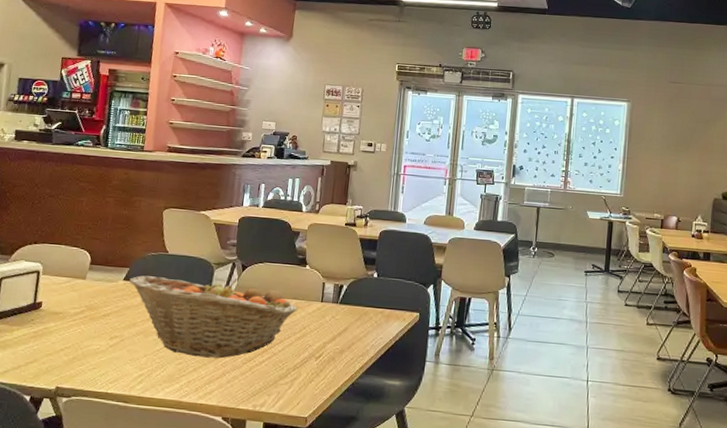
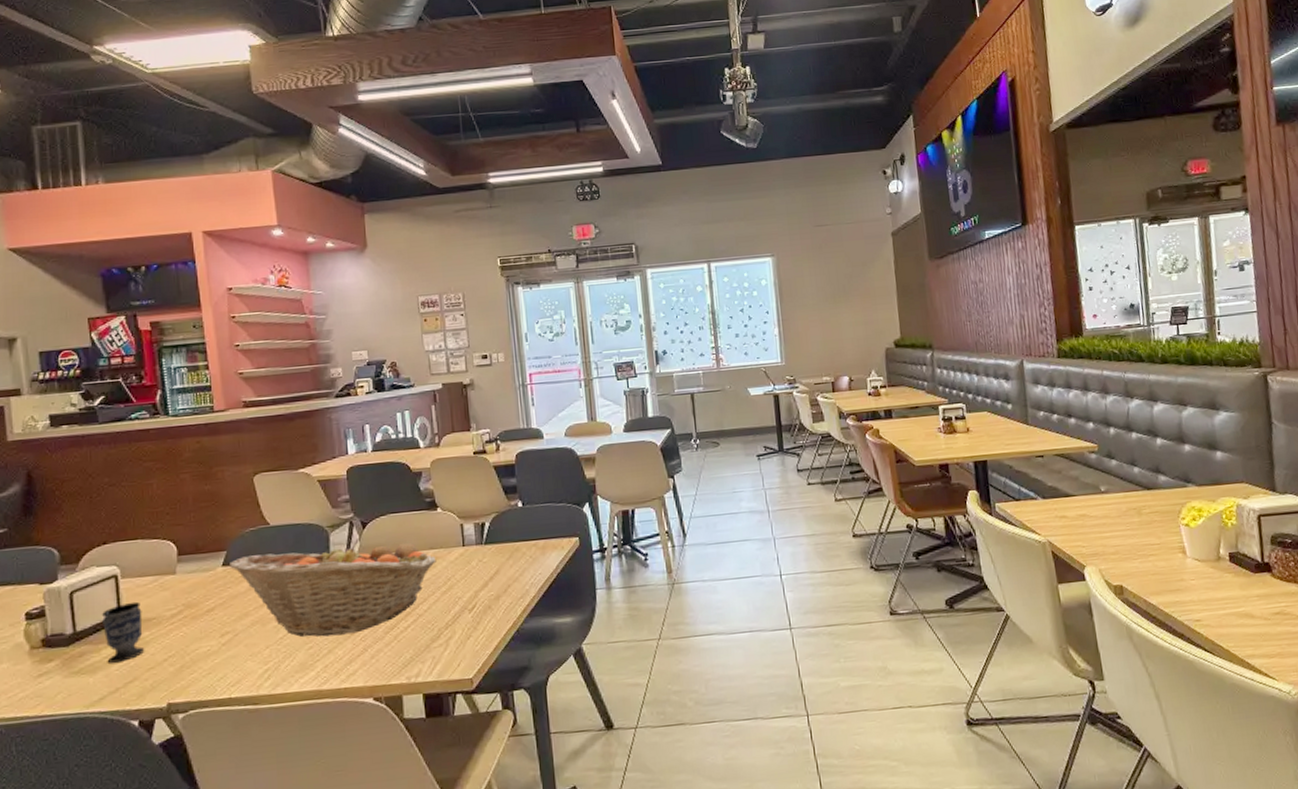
cup: none [16,296,53,344] -> present [102,601,145,663]

